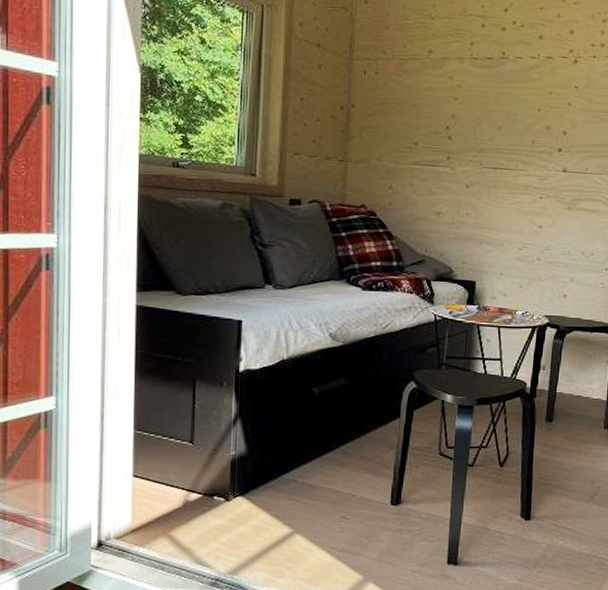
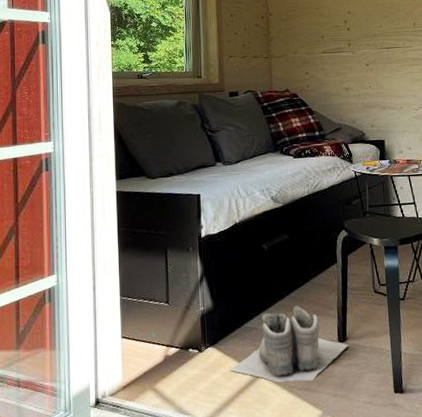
boots: none [261,460,402,543] -> present [230,305,349,383]

